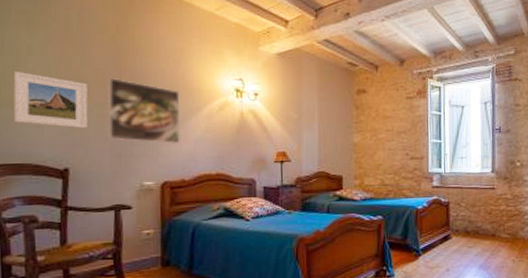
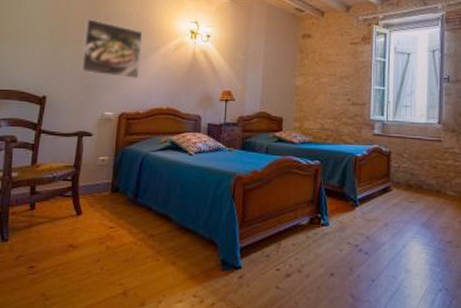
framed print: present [13,72,88,129] -> none [9,12,69,63]

